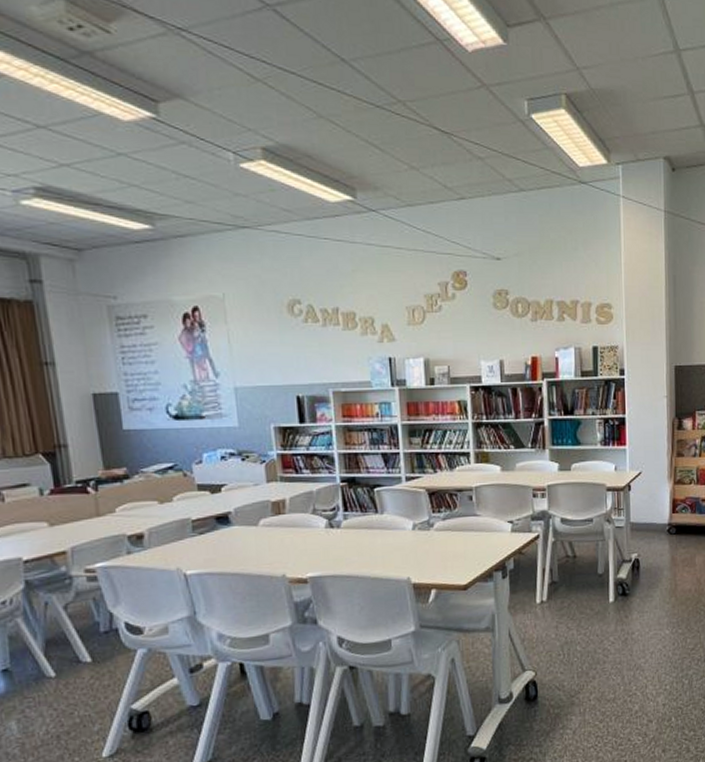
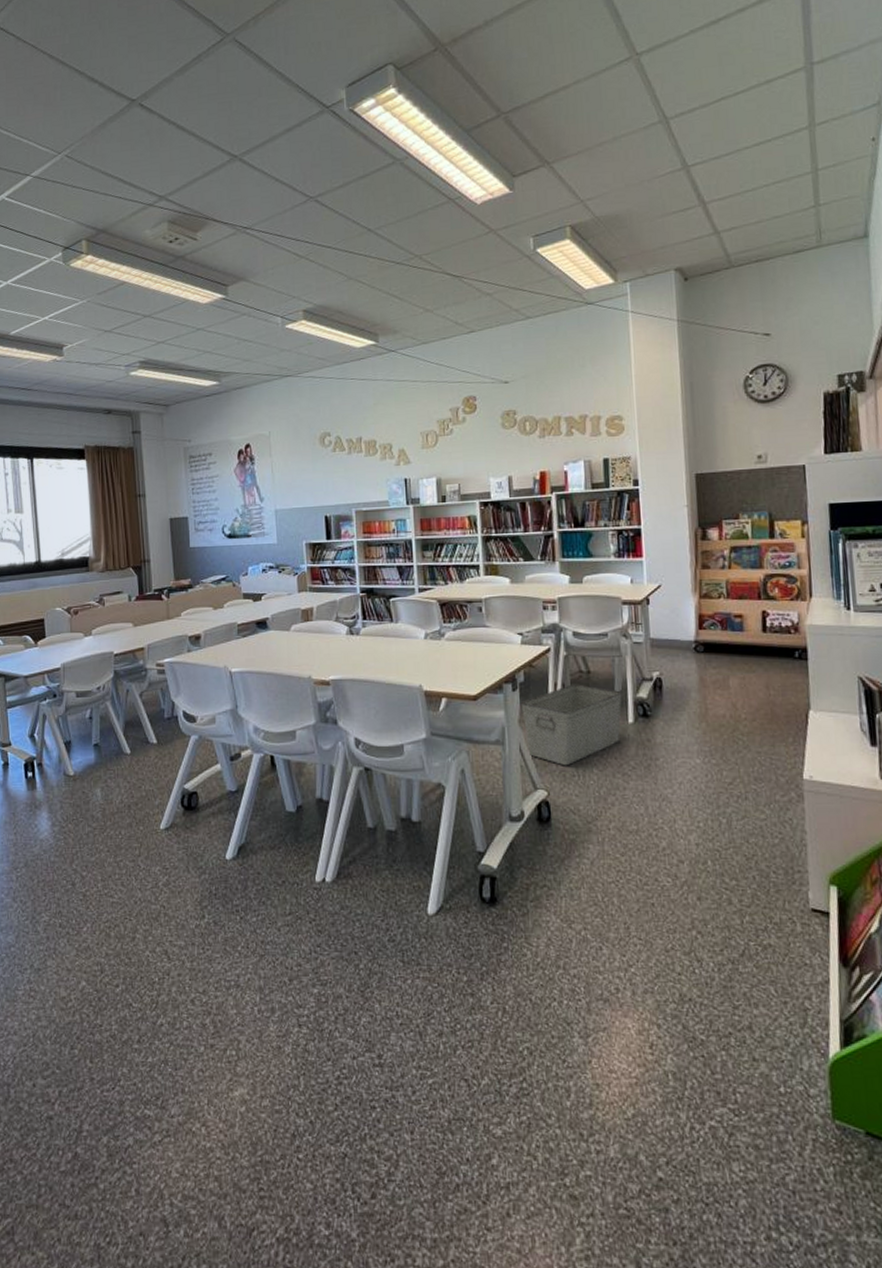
storage bin: none [511,568,605,647] -> present [521,684,622,766]

